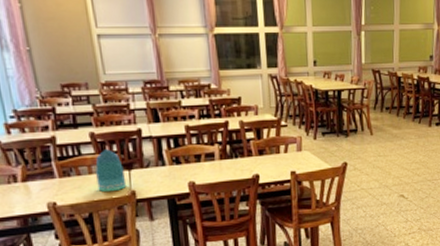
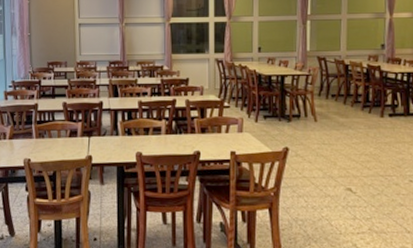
vase: present [95,148,127,192] -> none [63,116,86,155]

